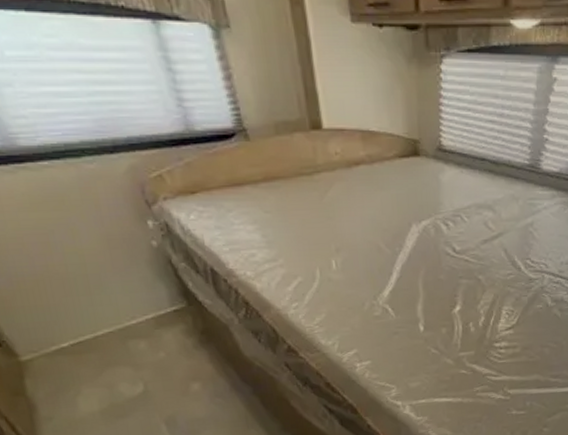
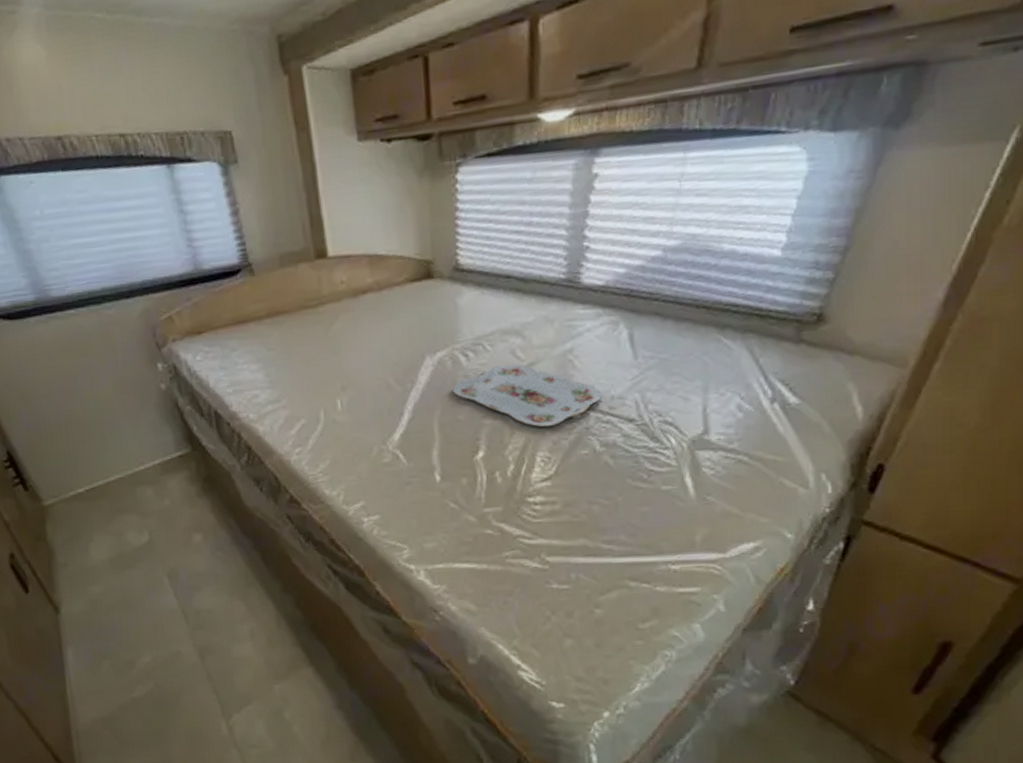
serving tray: none [434,233,554,287] -> present [451,363,602,428]

